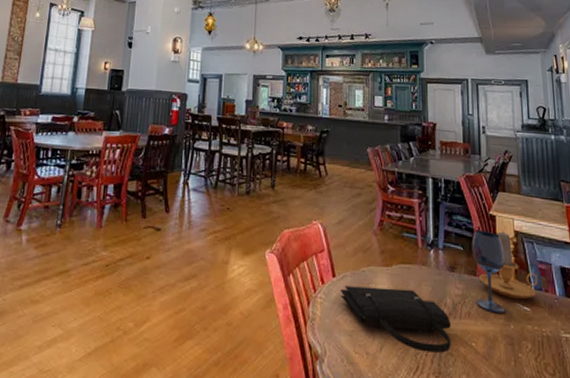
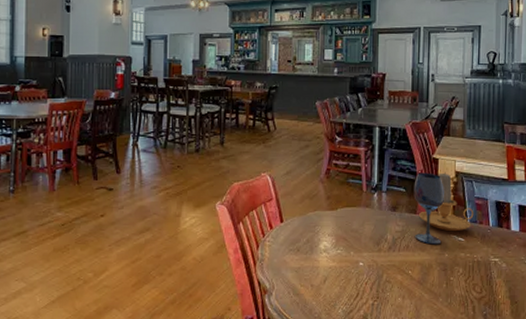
handbag: present [340,286,451,353] -> none [287,229,390,281]

